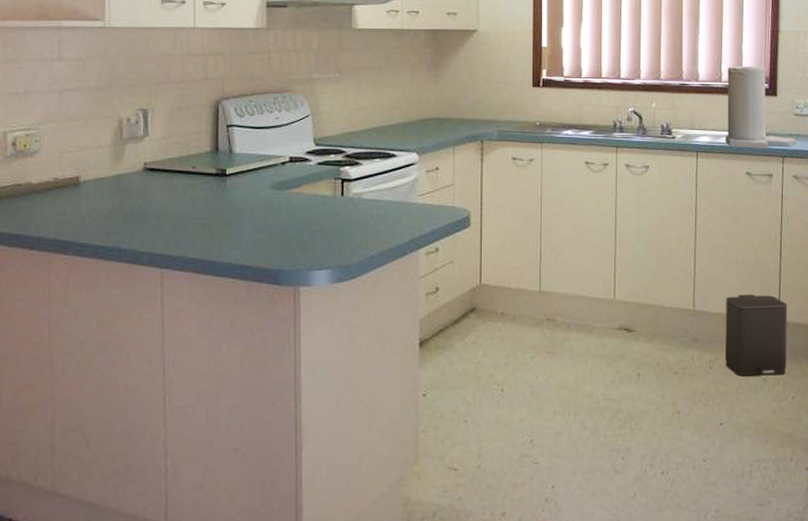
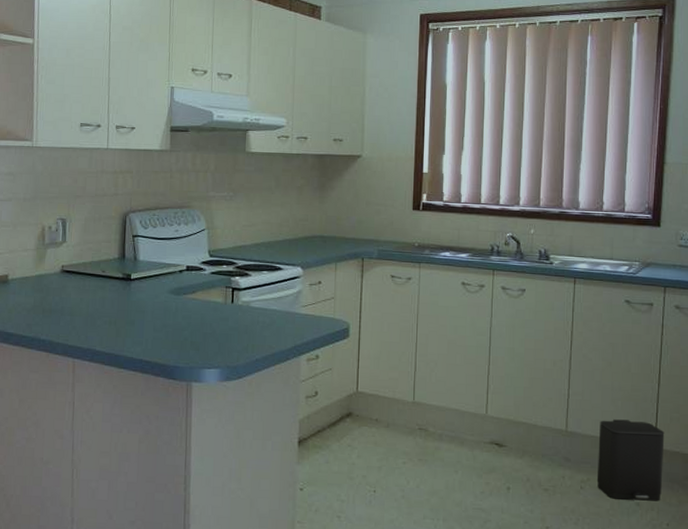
paper towel: present [725,66,797,150] -> none [604,196,680,279]

